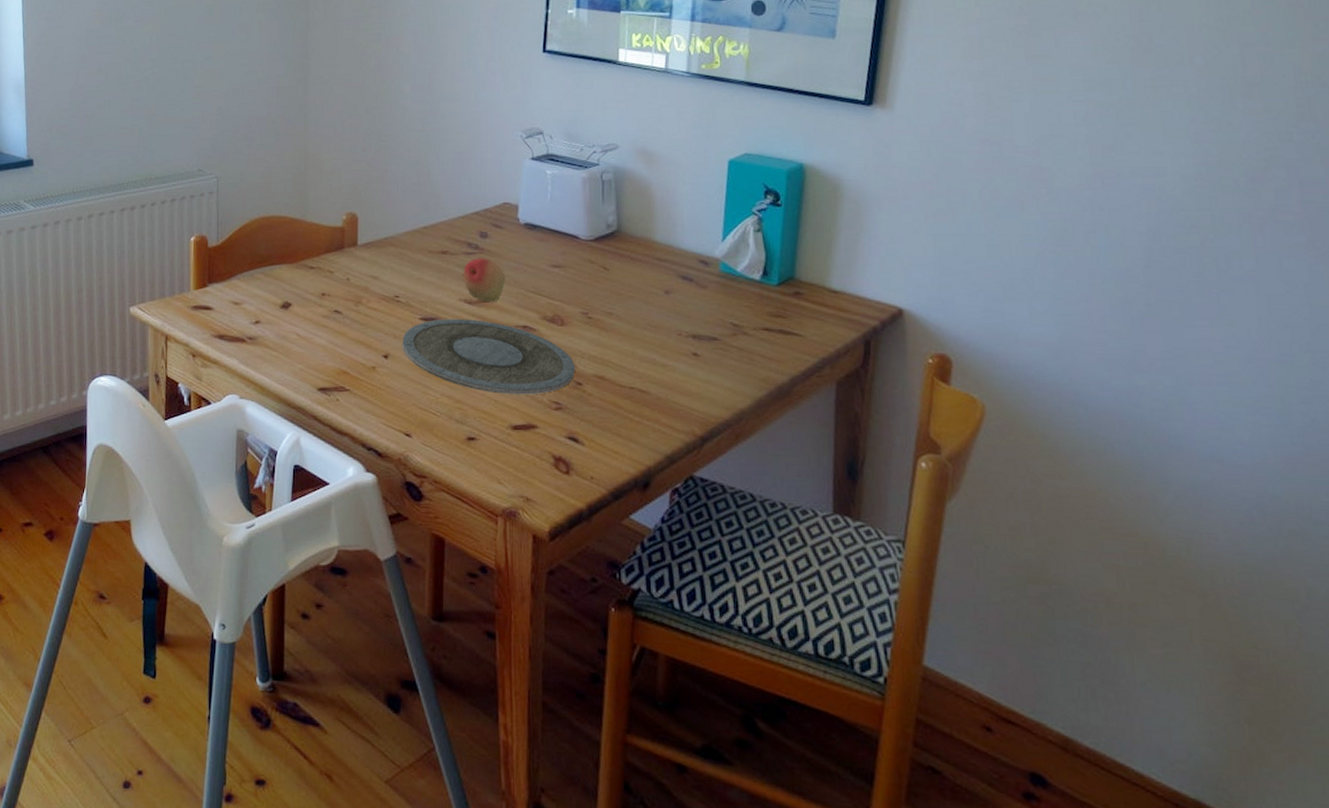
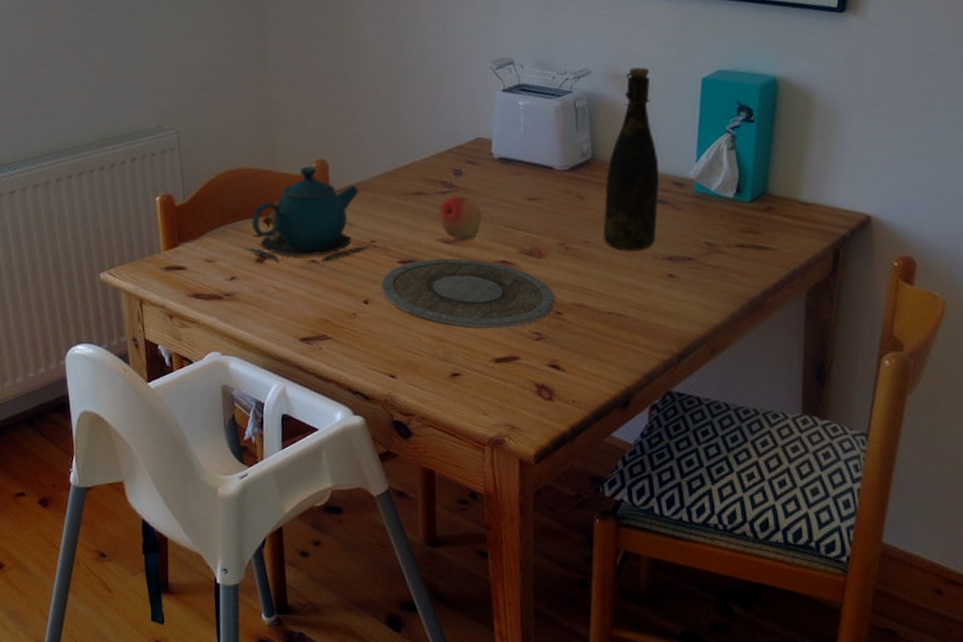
teapot: none [270,218,392,313] -> present [244,165,369,262]
bottle: none [626,145,684,326] -> present [603,67,659,251]

